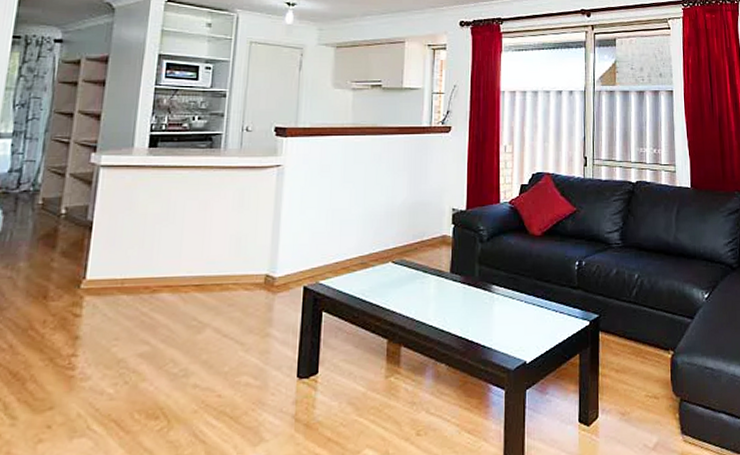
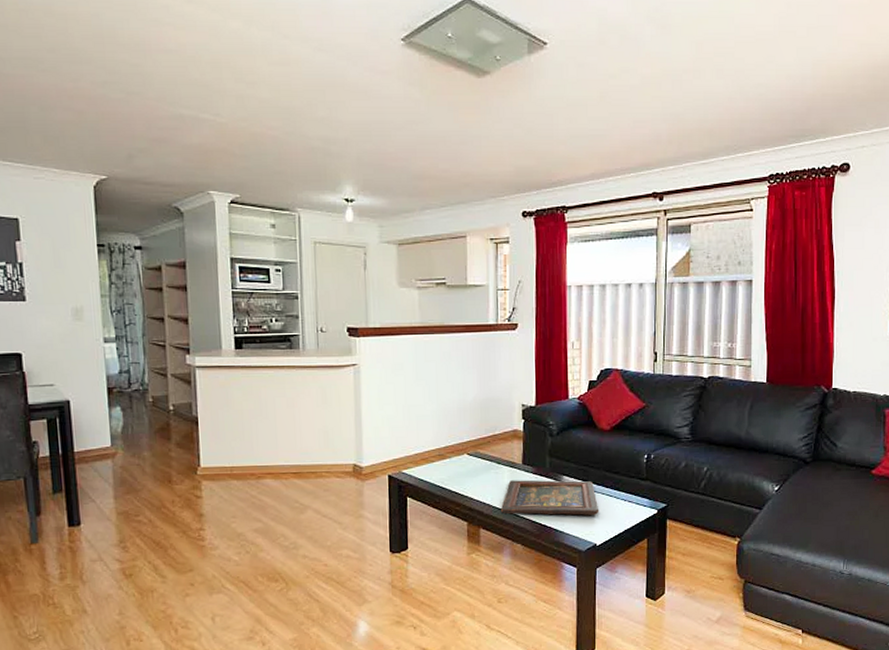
religious icon: none [424,290,530,330] -> present [500,480,599,515]

